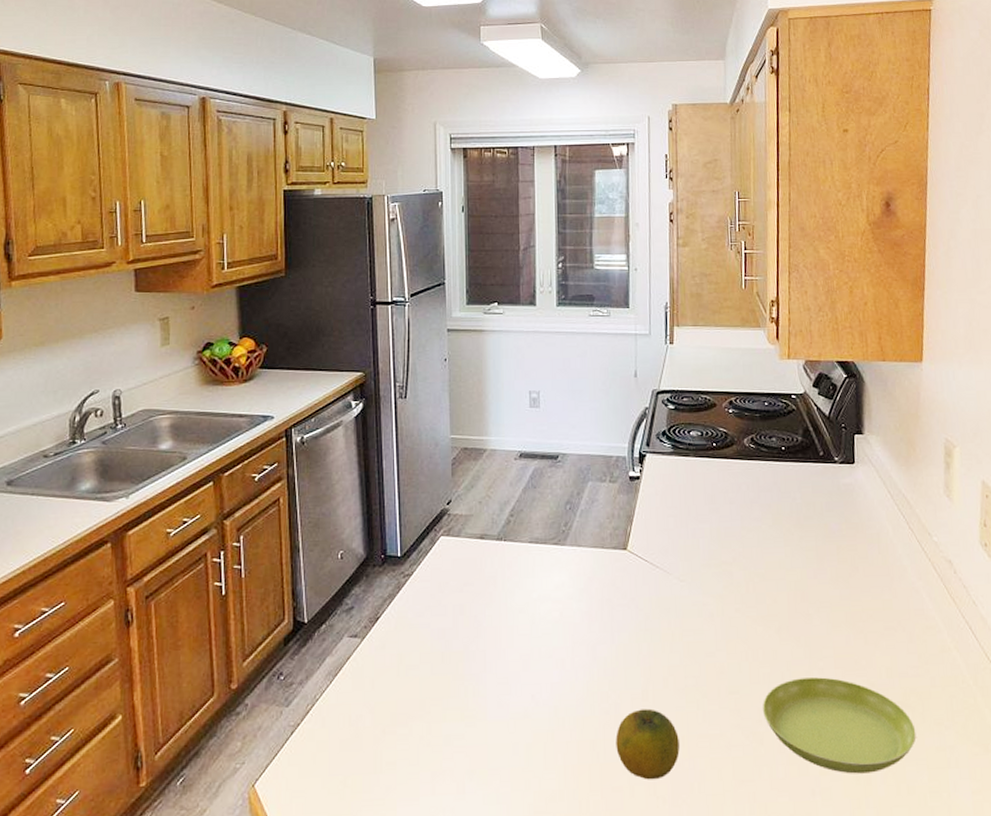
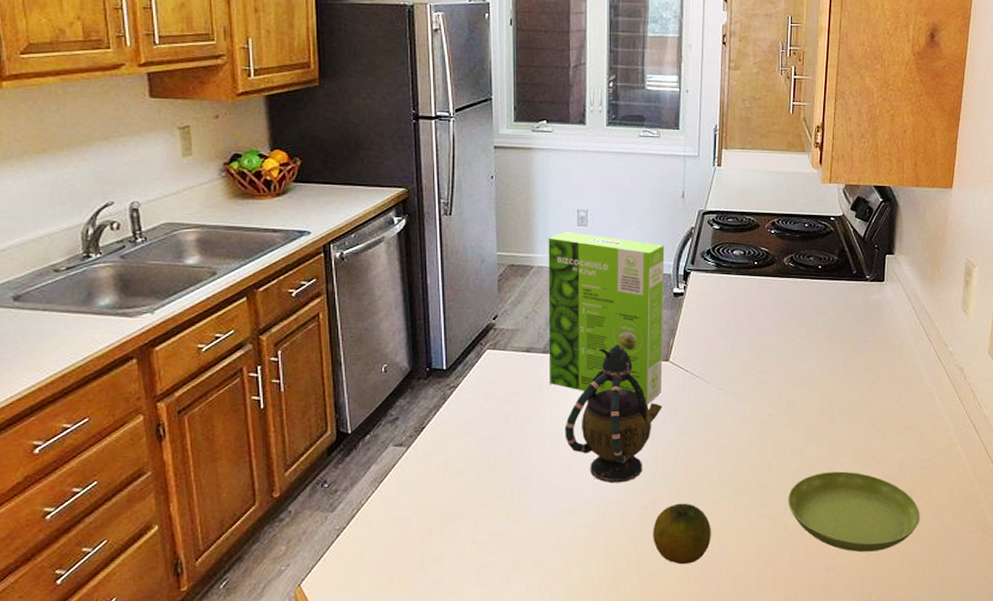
cake mix box: none [500,412,621,597] -> present [548,230,665,405]
teapot: none [520,530,622,684] -> present [565,343,663,484]

